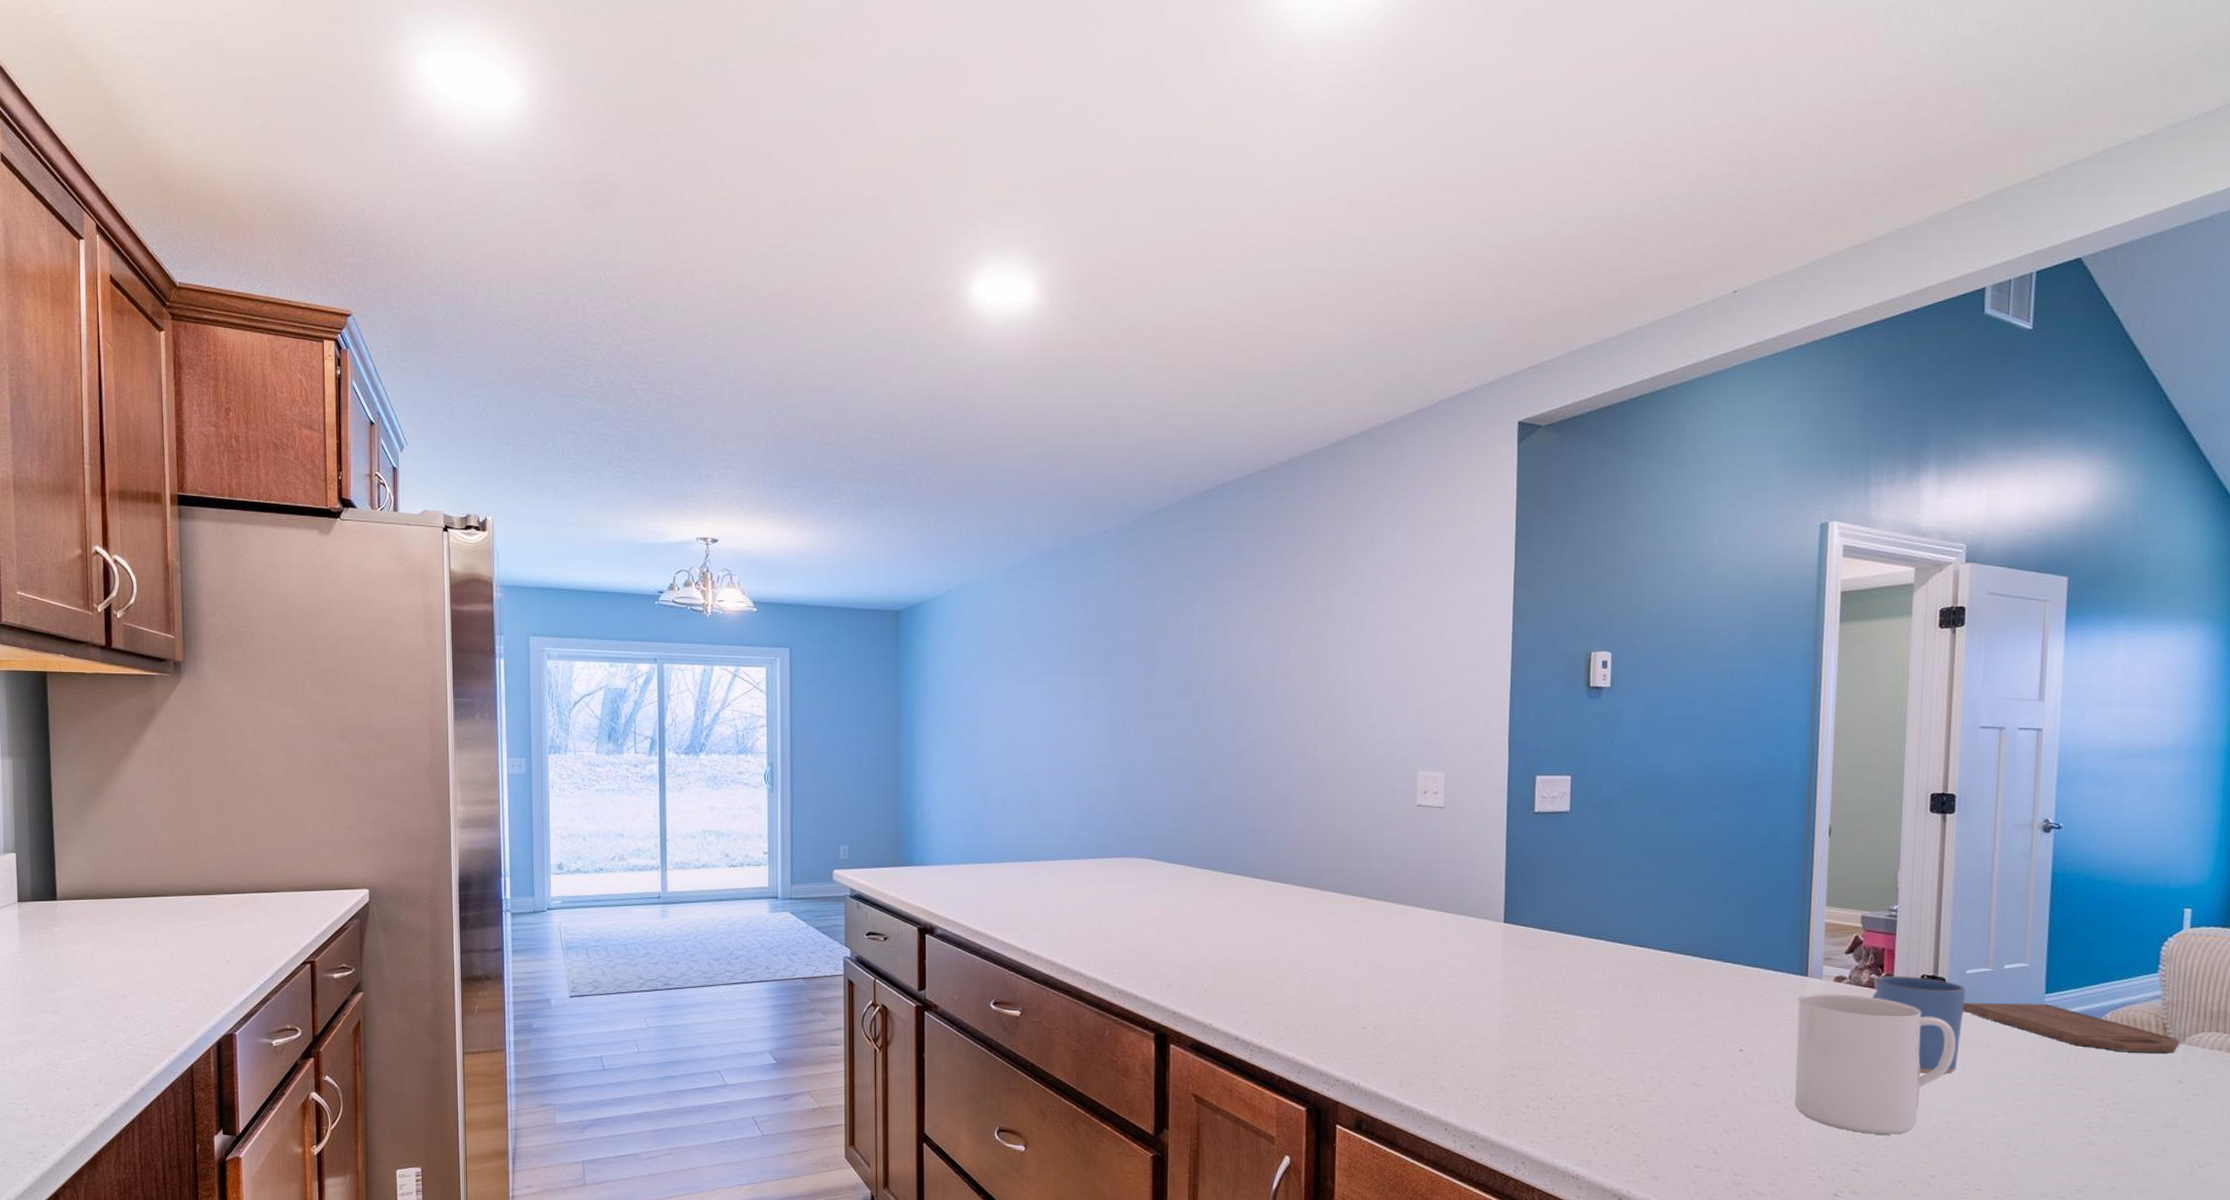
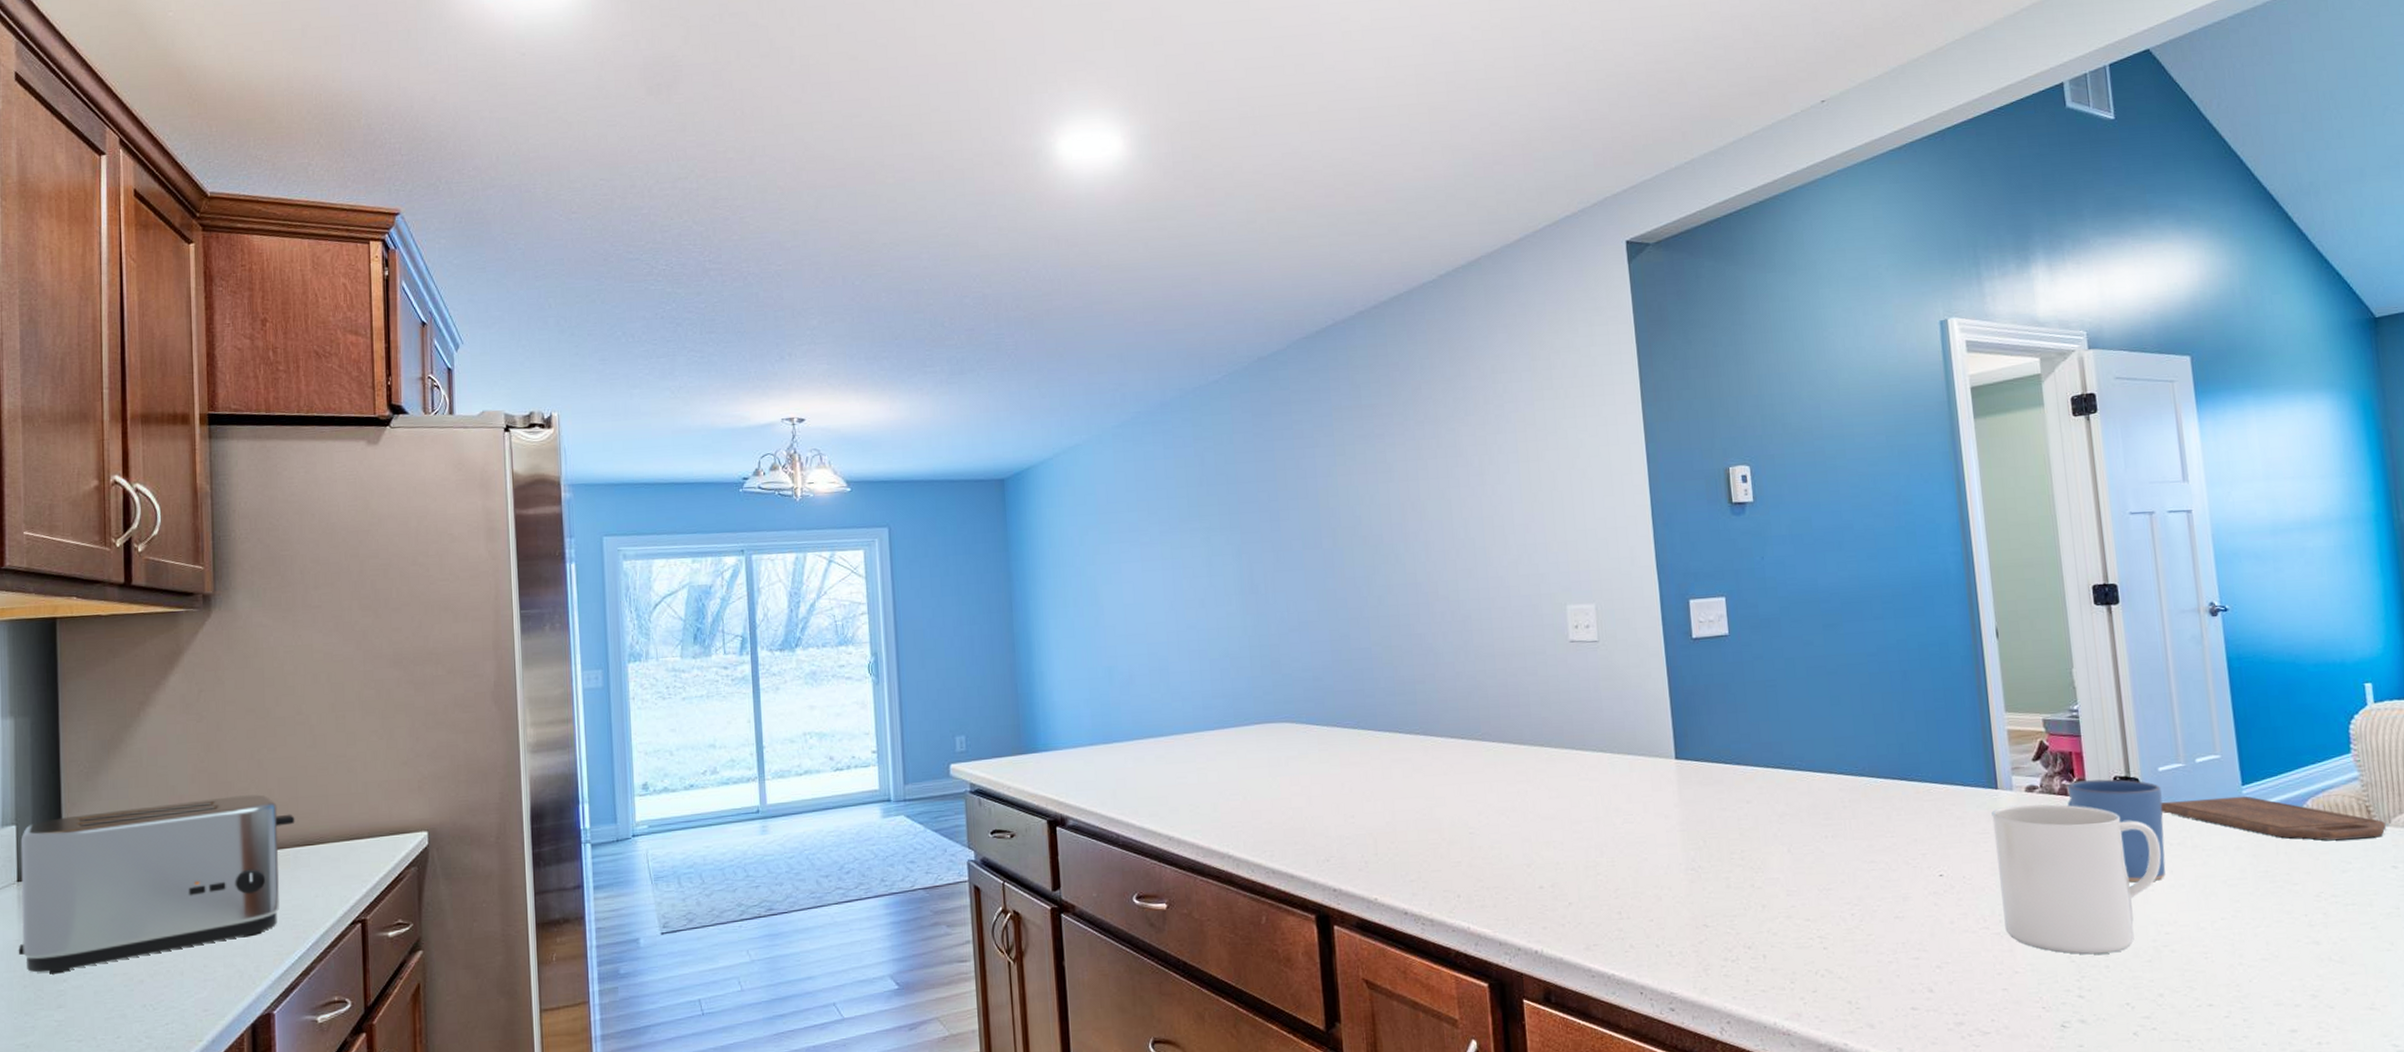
toaster: none [20,844,254,984] -> present [18,794,295,974]

